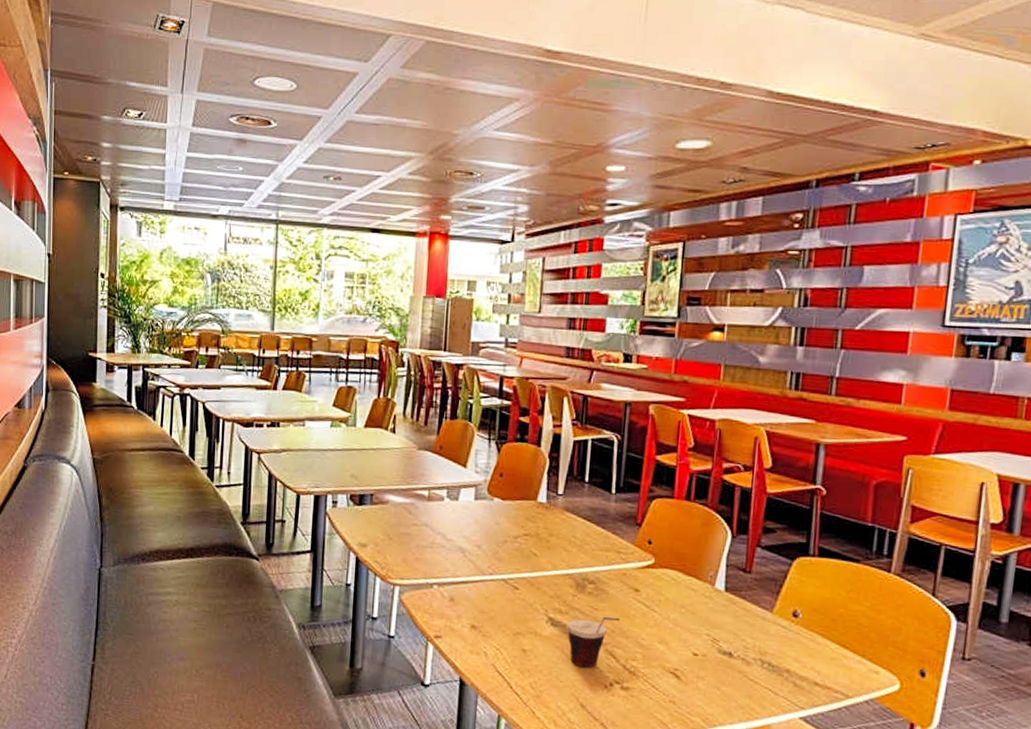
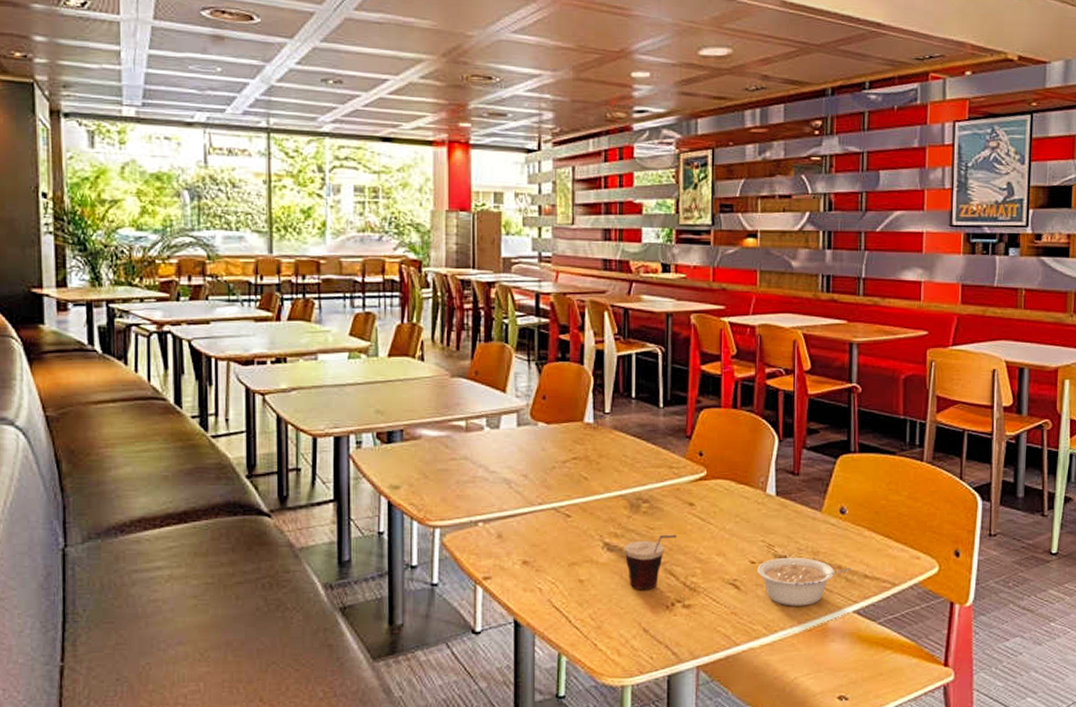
legume: none [699,653,801,705] -> present [757,557,851,606]

